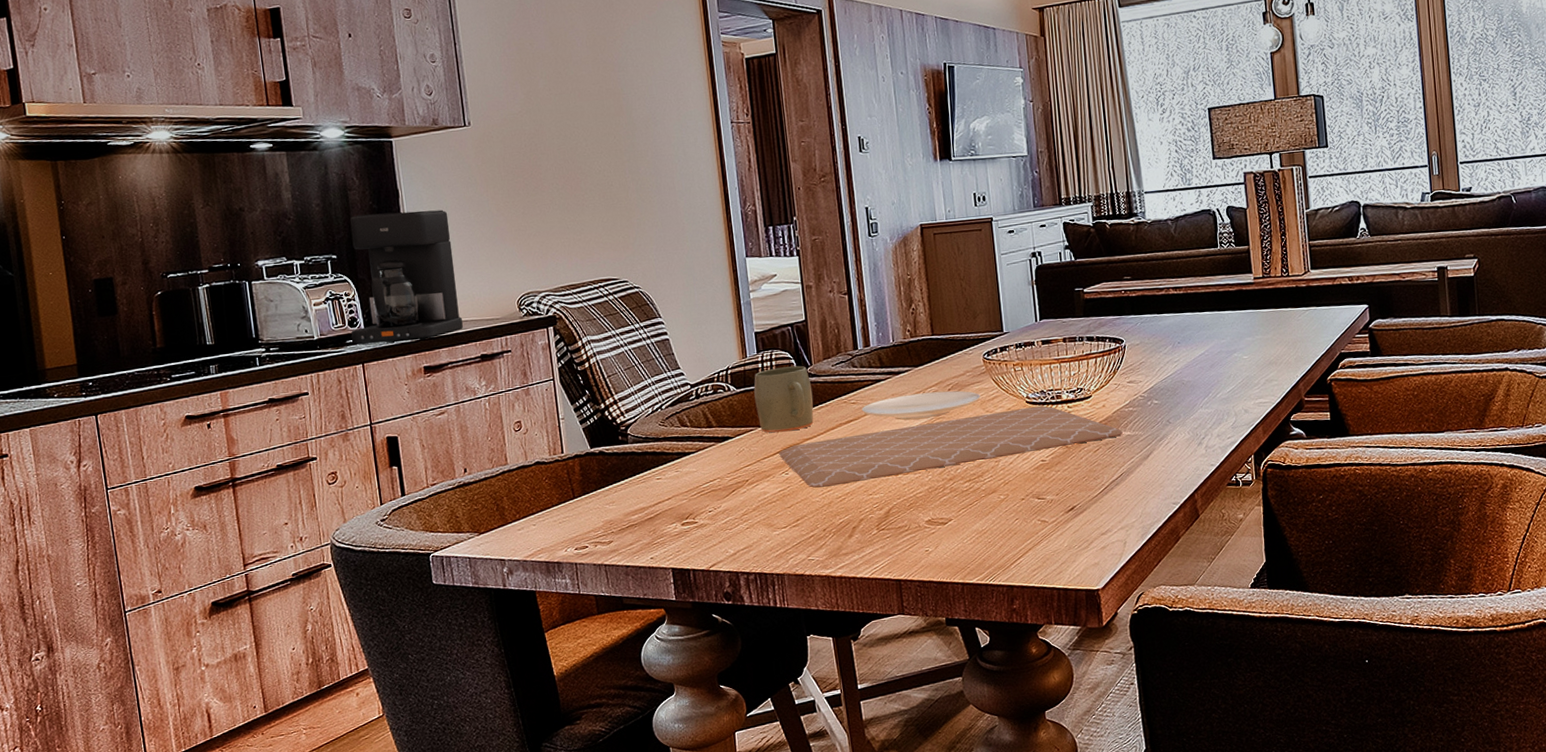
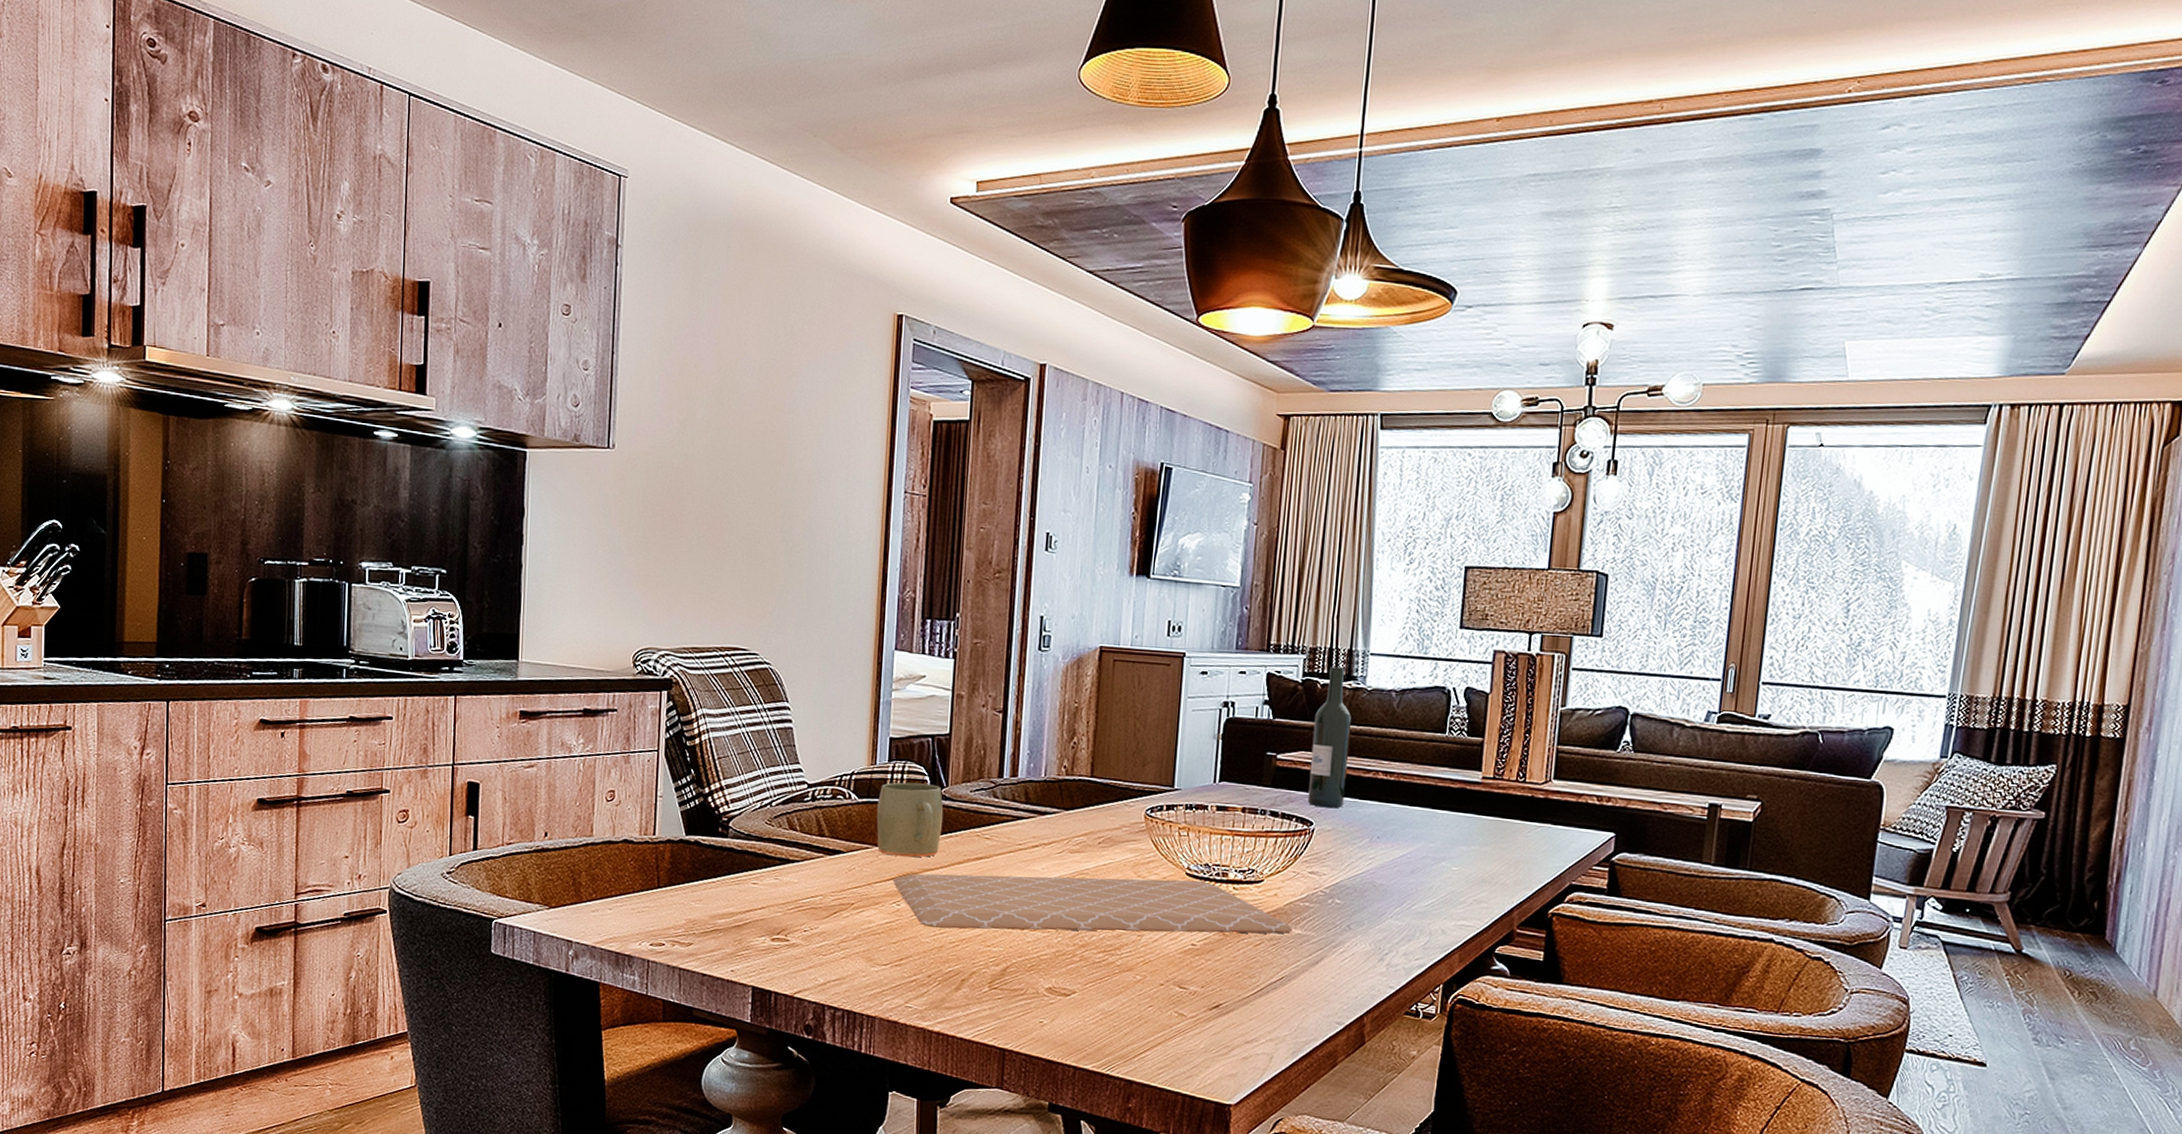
coffee maker: present [349,209,463,345] -> none [448,528,574,682]
plate: present [862,390,981,421] -> none [995,840,1134,872]
wine bottle: none [1108,207,1146,326] -> present [1307,667,1351,808]

